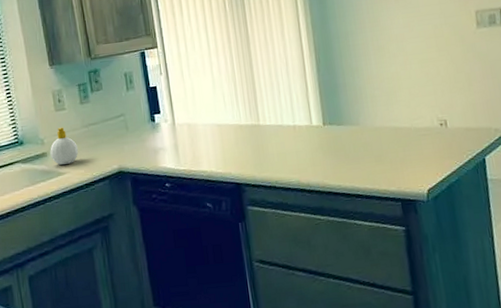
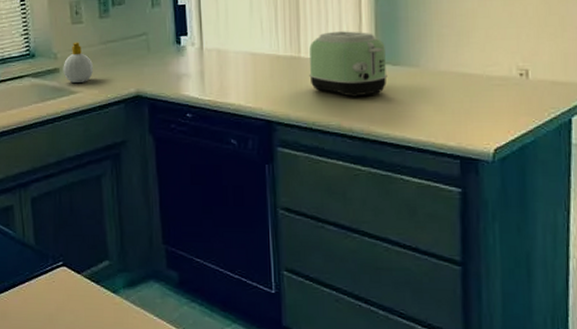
toaster: none [267,98,334,156] -> present [309,31,388,97]

